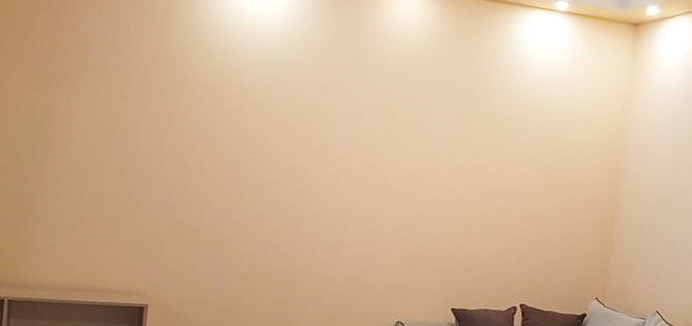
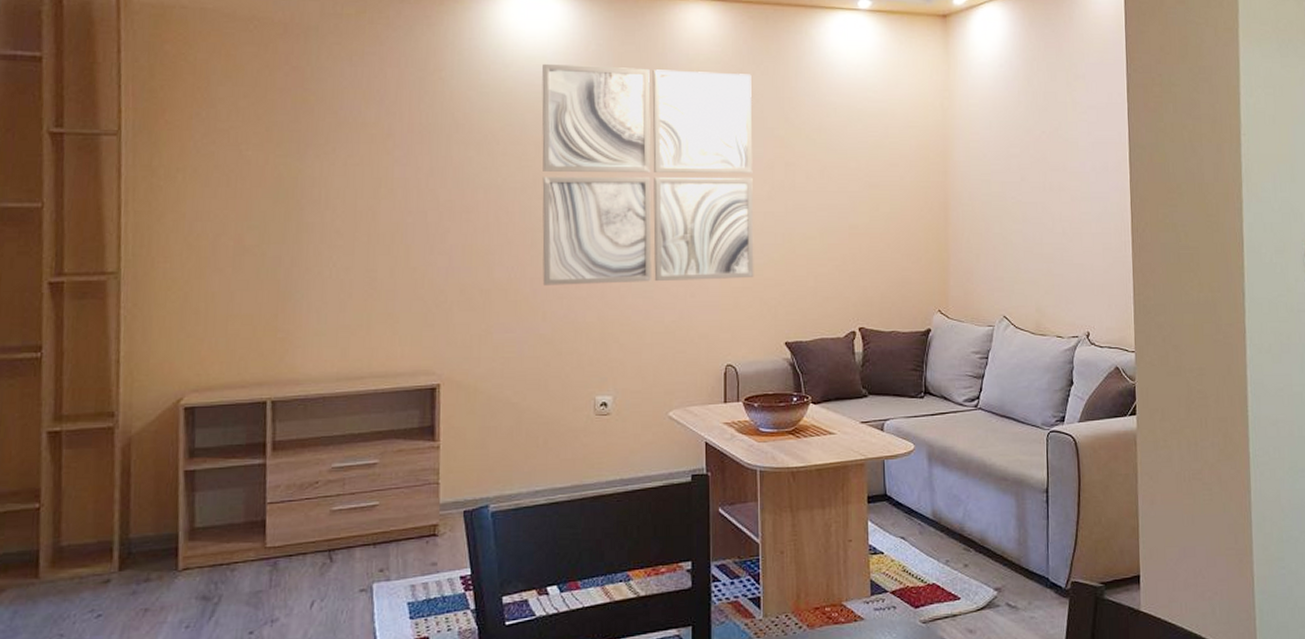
wall art: none [244,32,450,246] -> present [542,63,754,286]

